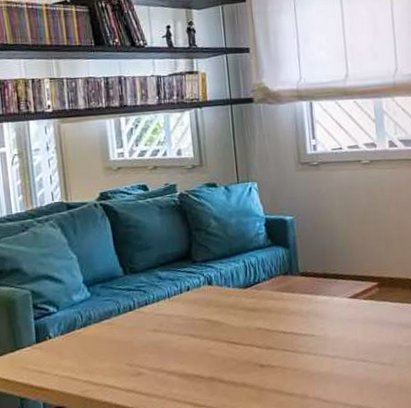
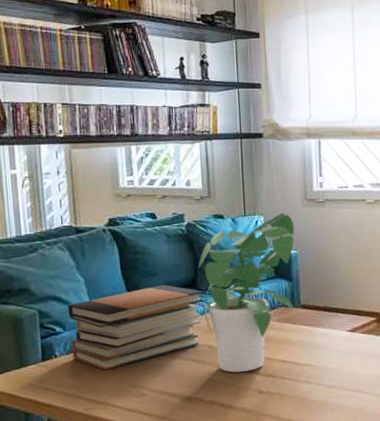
book stack: none [61,258,199,350] -> present [68,285,203,371]
potted plant: none [192,178,292,347] -> present [198,213,295,373]

